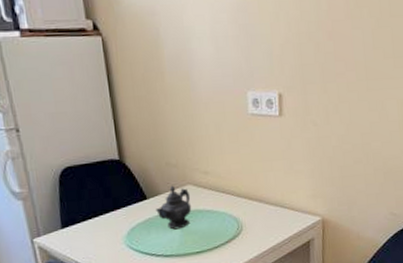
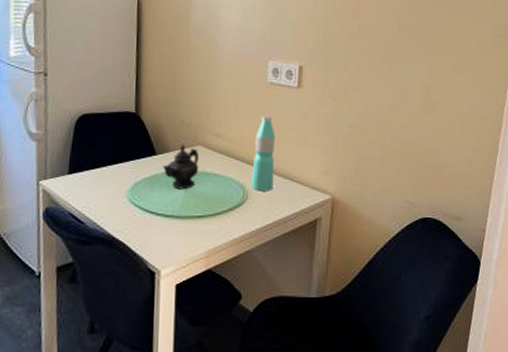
water bottle: none [243,147,266,222] -> present [250,115,275,191]

